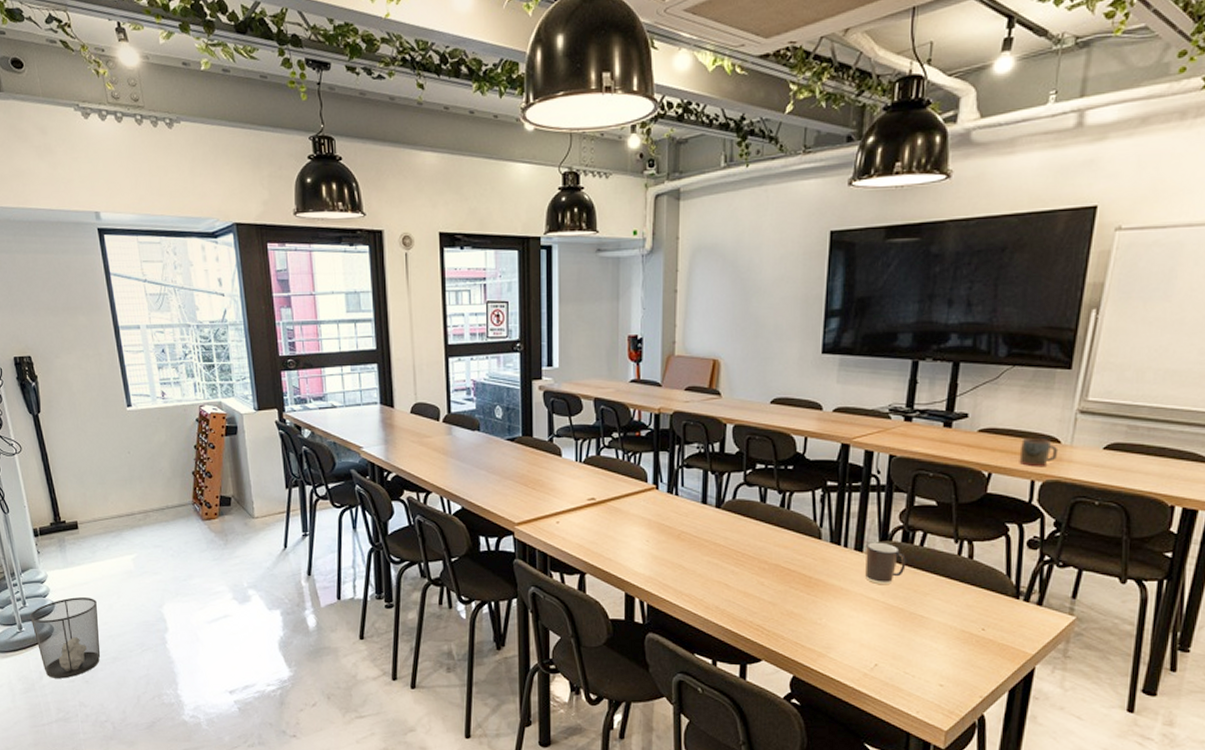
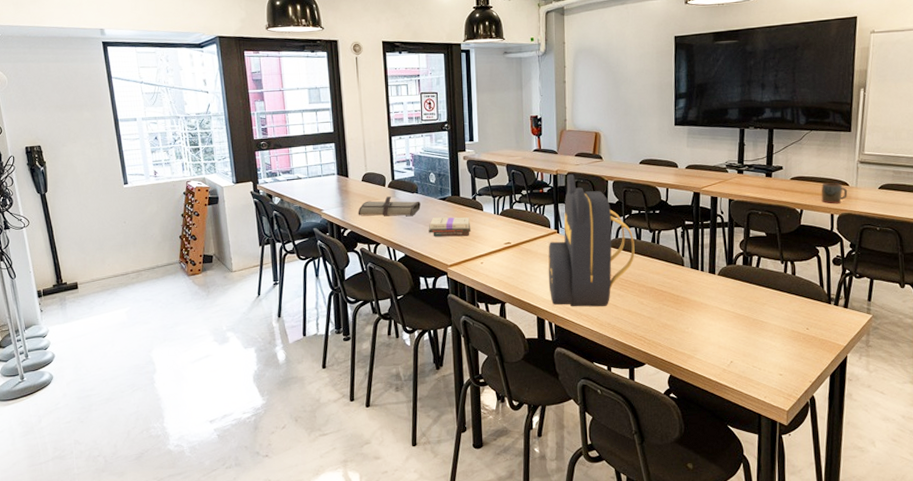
waste bin: present [30,597,101,679] -> none [31,347,95,421]
tool roll: none [405,432,483,460] -> present [358,195,421,217]
books: none [492,463,545,488] -> present [428,217,471,237]
backpack: none [641,414,757,585] -> present [548,174,635,307]
mug: present [865,542,906,585] -> none [717,266,747,299]

